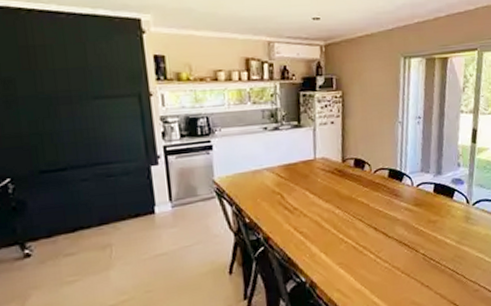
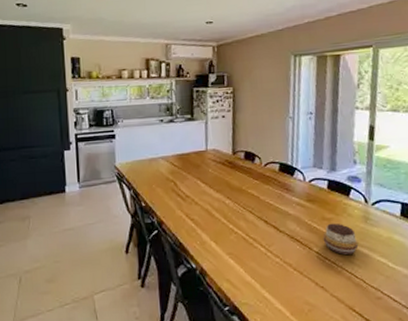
decorative bowl: none [428,224,460,254] -> present [322,223,359,254]

